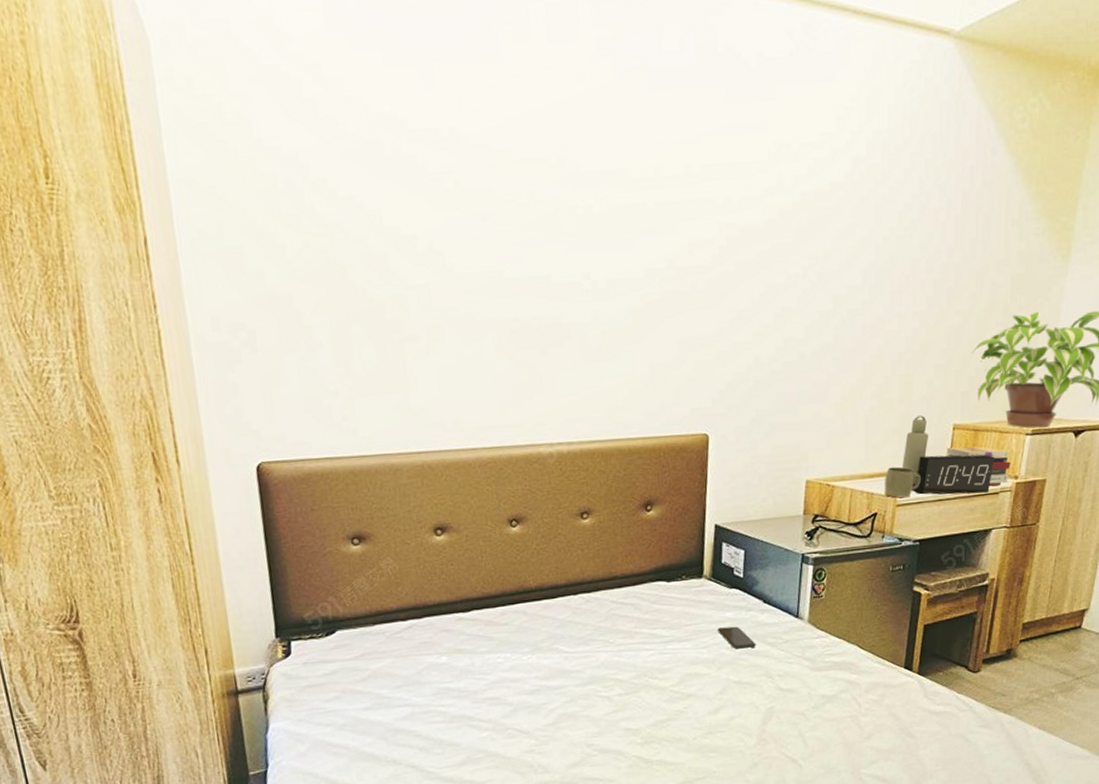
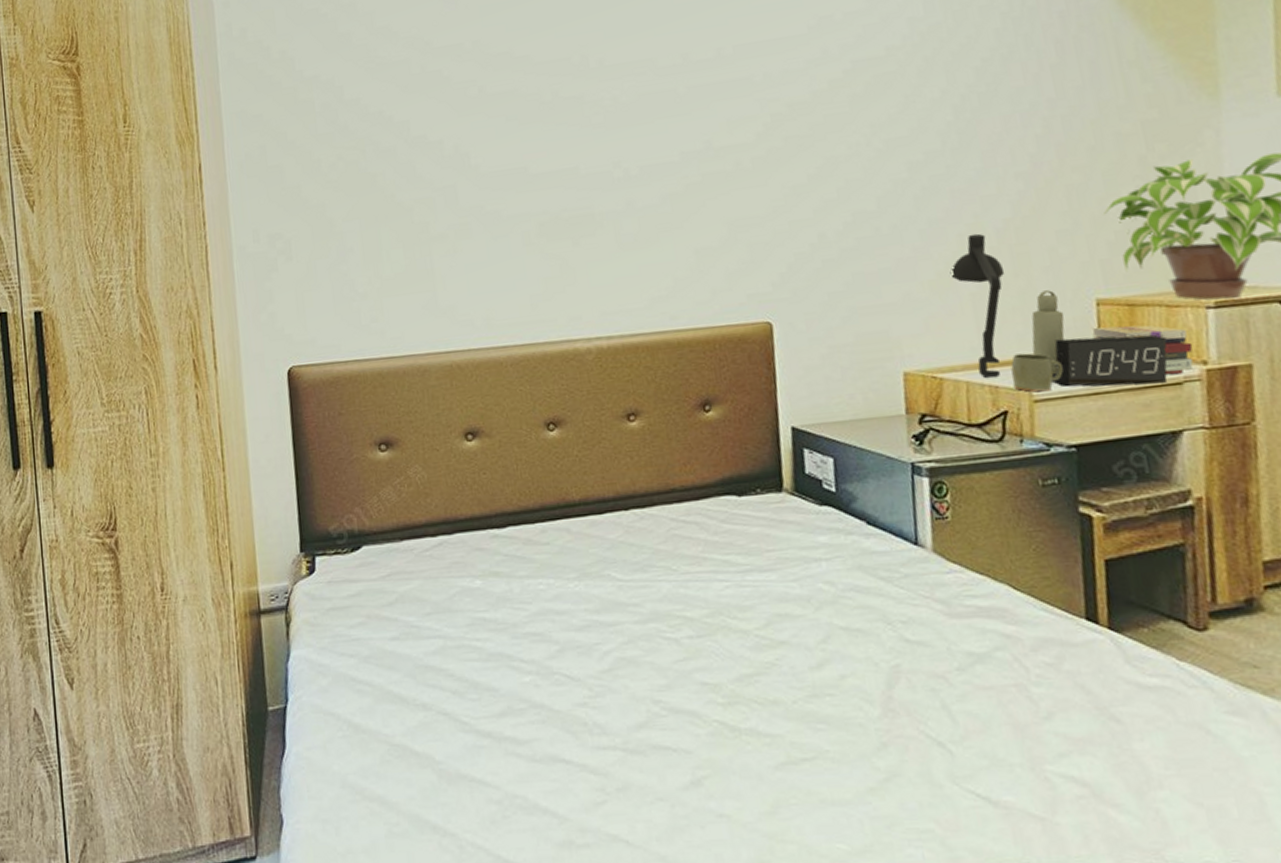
smartphone: present [717,626,756,649] -> none [808,554,865,584]
desk lamp: none [852,364,893,487] -> present [950,233,1005,379]

